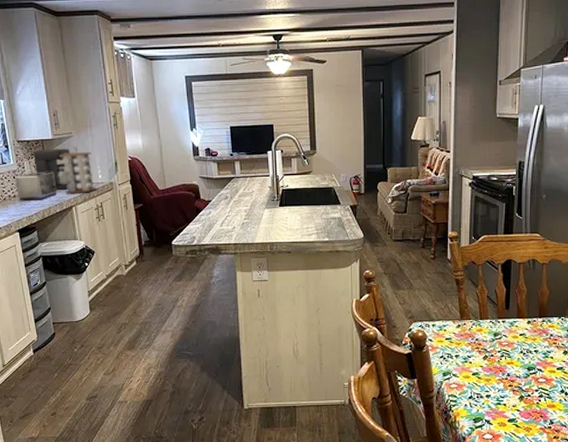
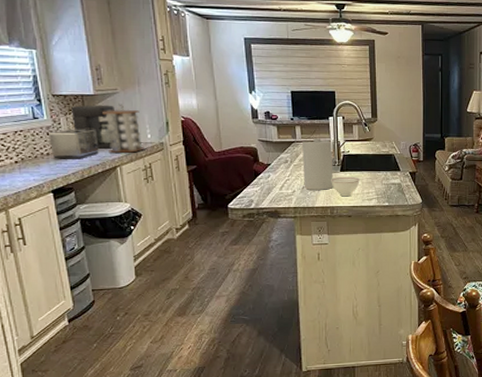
paper towel holder: none [242,173,273,227] -> present [302,138,333,191]
bowl: none [270,211,299,232] -> present [331,176,360,197]

